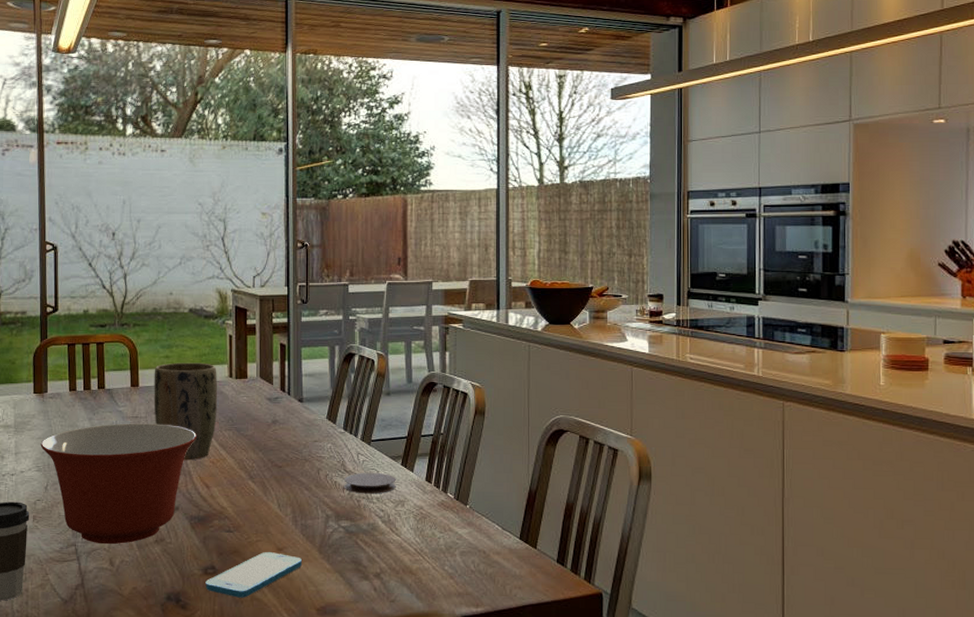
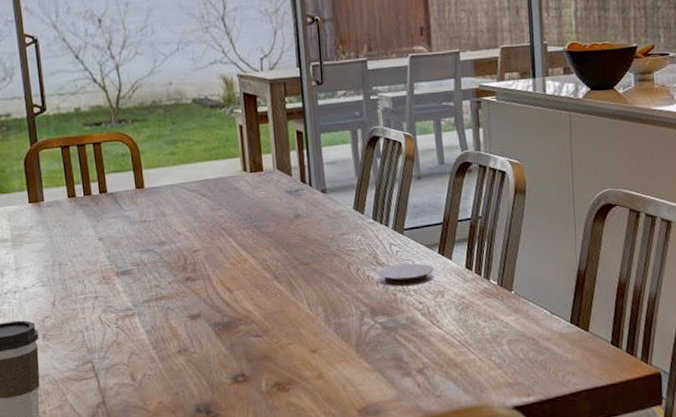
mixing bowl: present [40,423,197,544] -> none [42,226,213,358]
plant pot: present [154,362,217,461] -> none [159,157,233,264]
smartphone: present [205,552,302,598] -> none [236,355,338,405]

